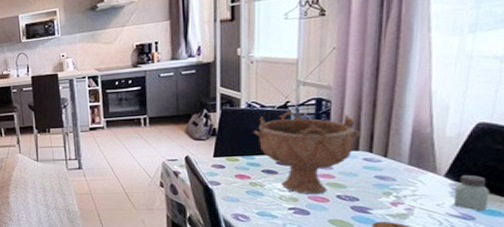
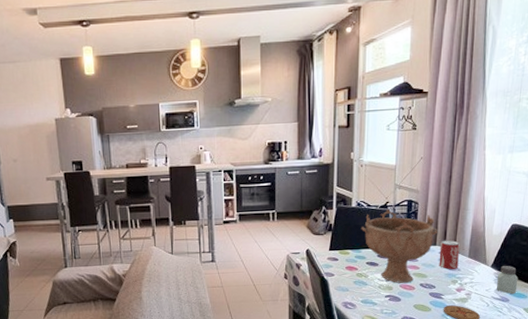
beverage can: none [363,143,394,180] -> present [439,240,460,270]

